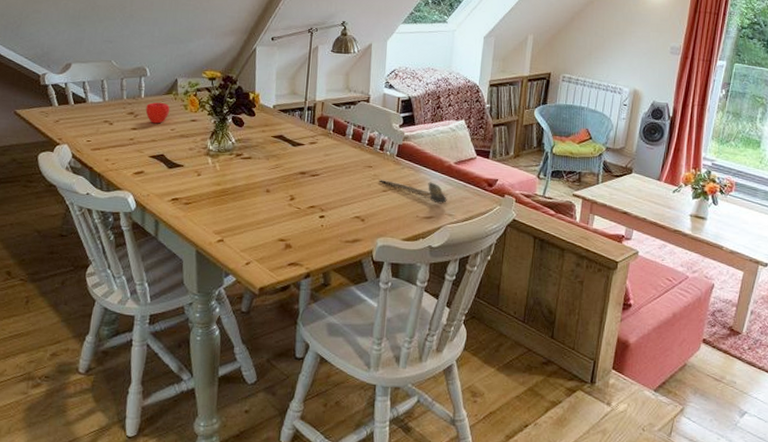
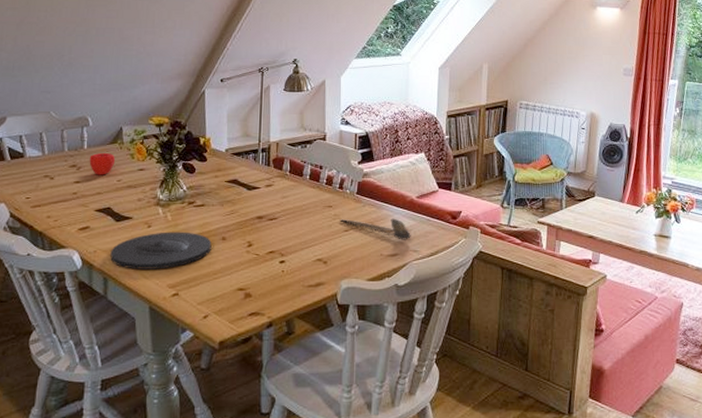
plate: none [162,181,257,216] -> present [110,232,212,270]

